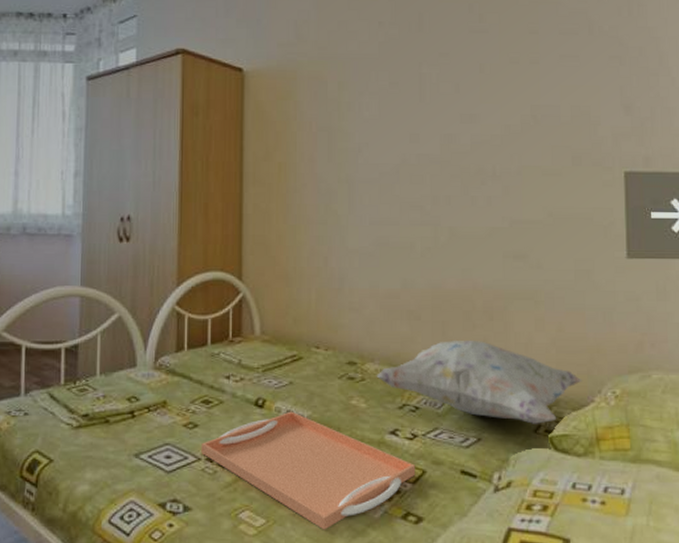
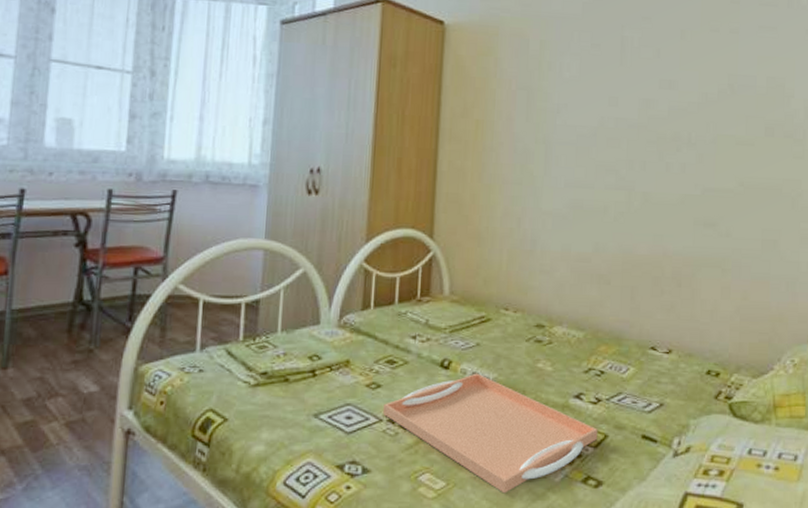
decorative pillow: present [376,341,582,424] -> none [563,306,763,391]

